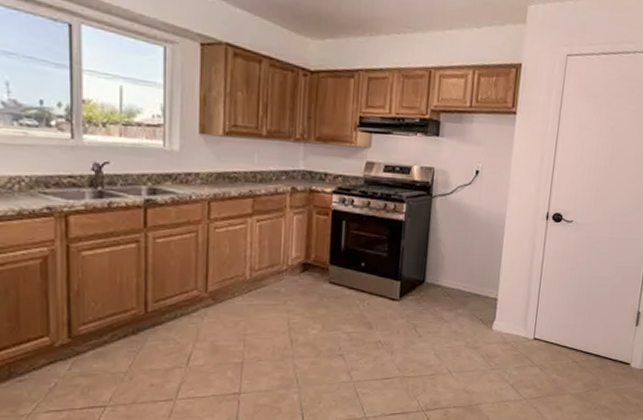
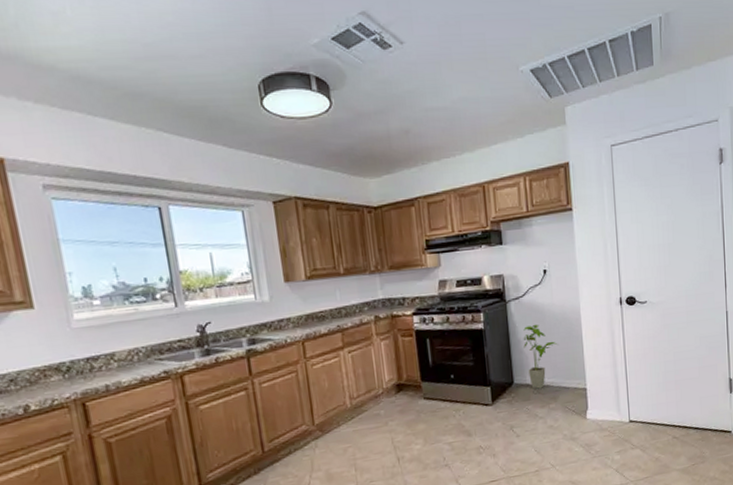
house plant: none [441,224,477,292] -> present [523,324,558,389]

